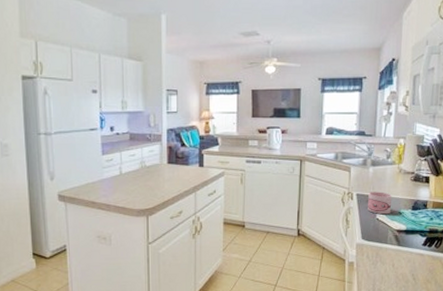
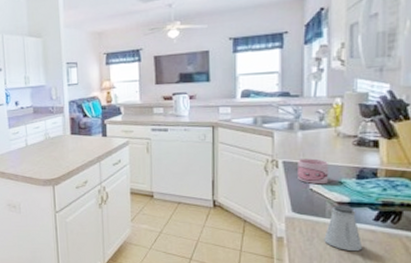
saltshaker: none [385,233,414,273] -> present [324,205,363,252]

